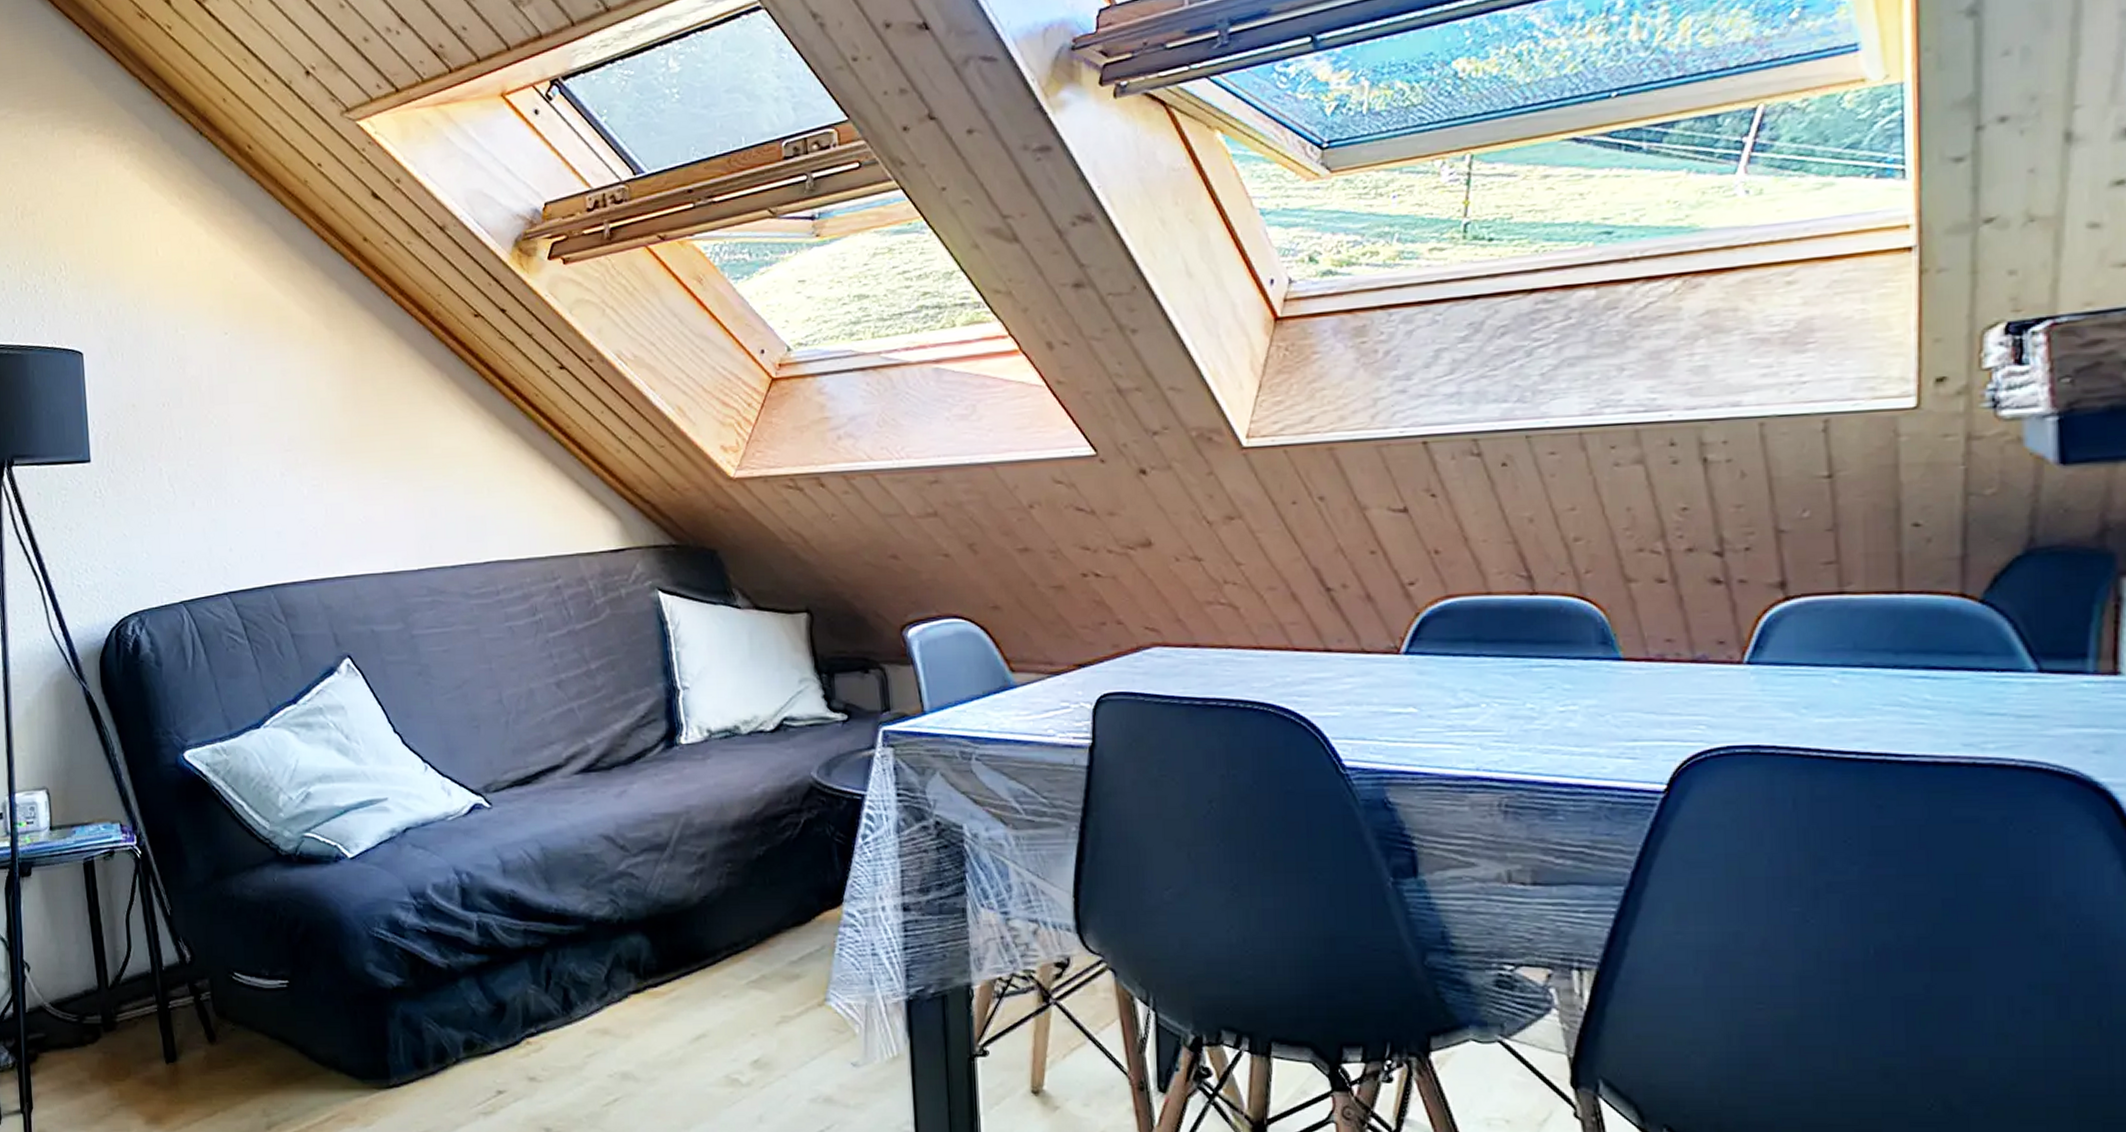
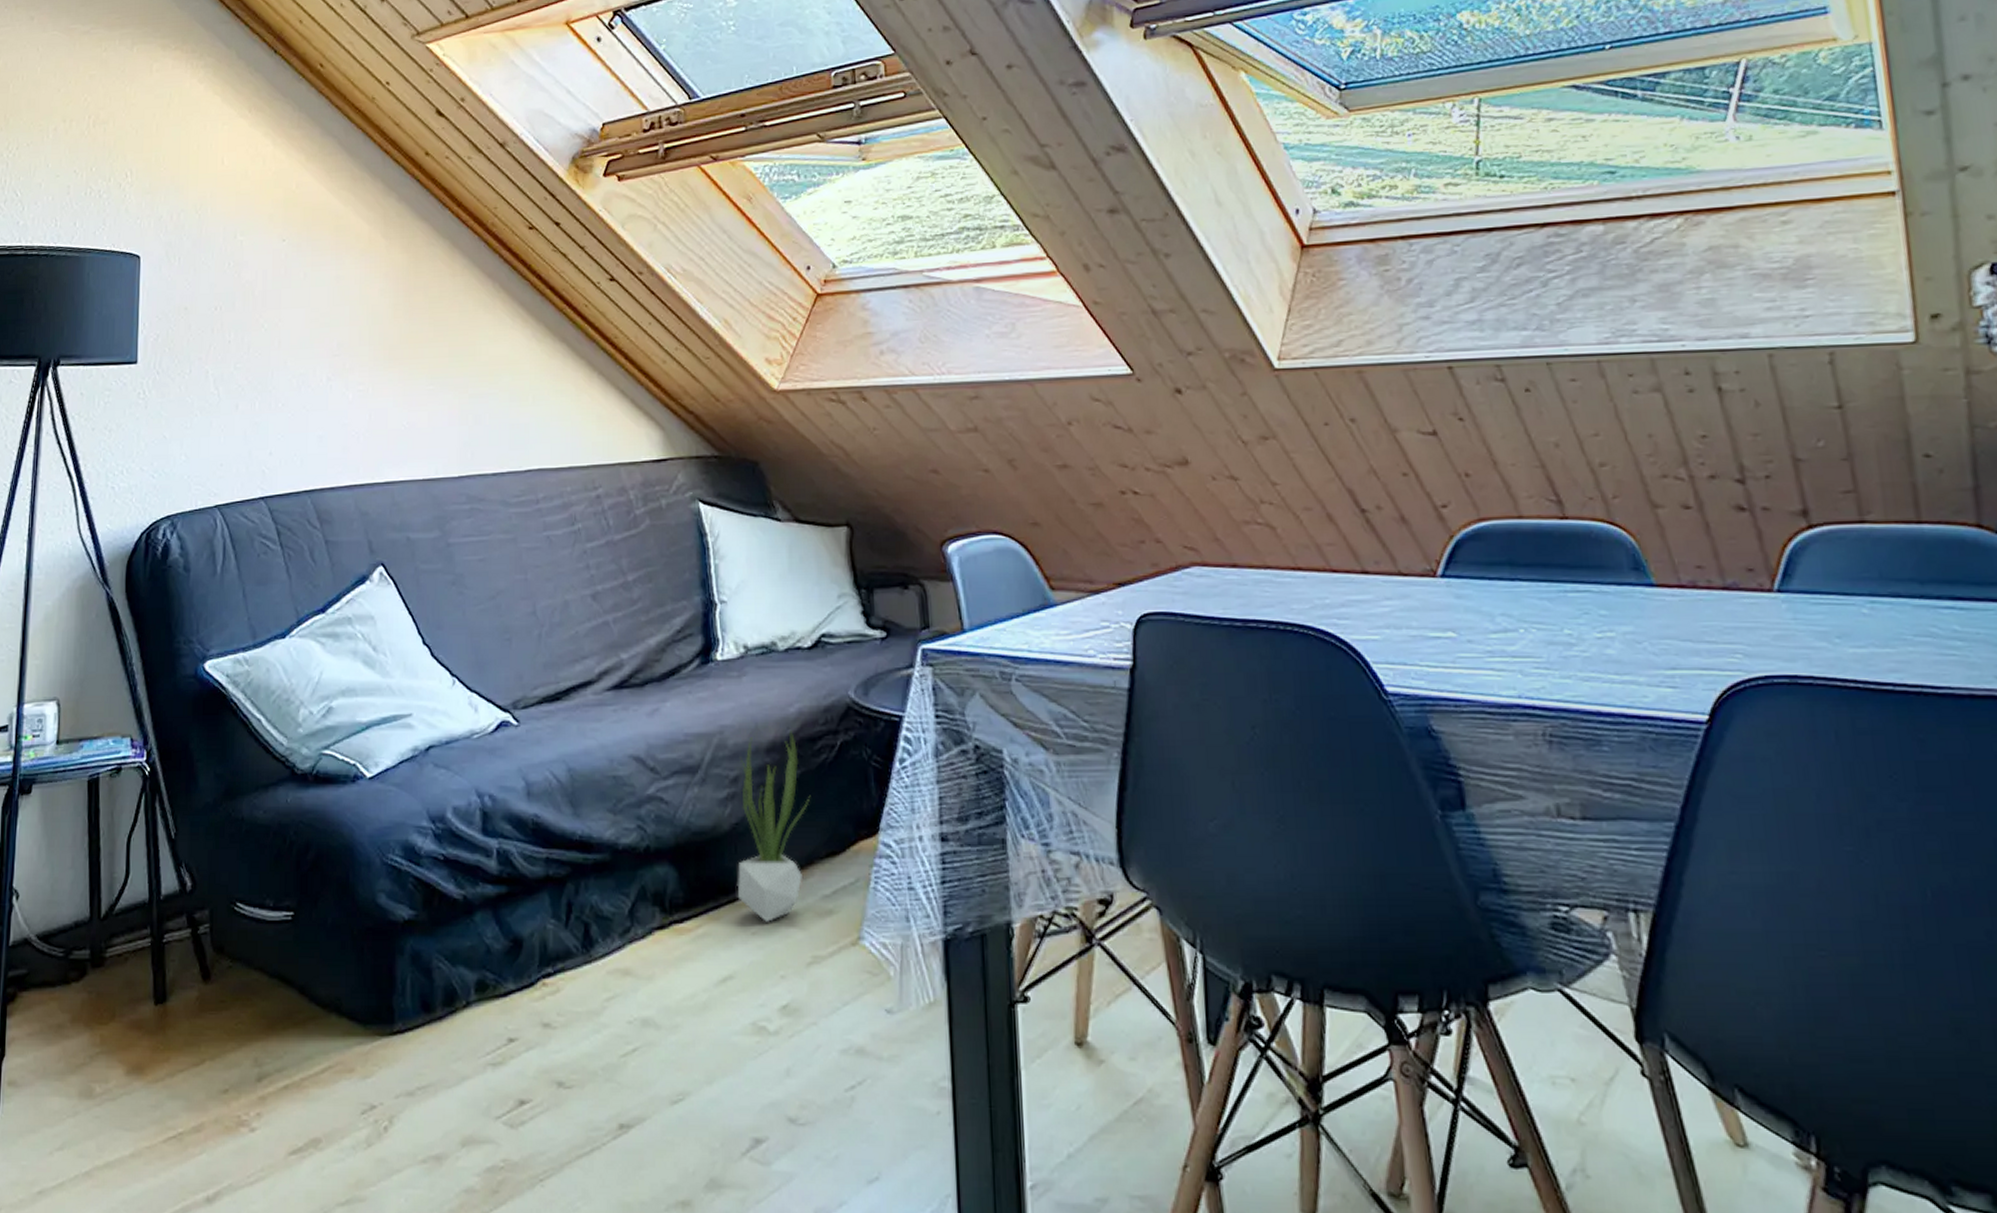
potted plant: none [706,808,777,986] -> present [737,729,811,922]

